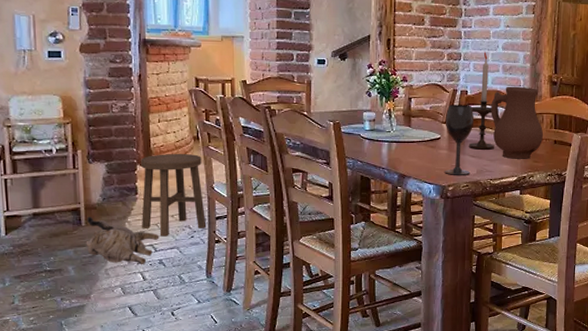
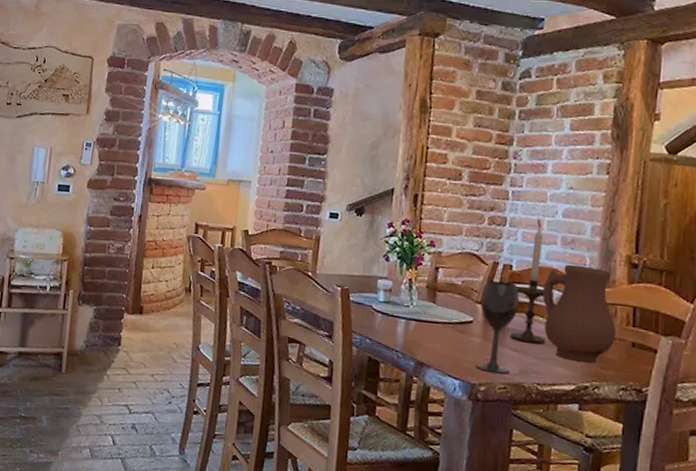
cat: present [86,217,160,264] -> none [62,363,136,426]
stool: present [140,153,207,237] -> none [120,303,191,398]

